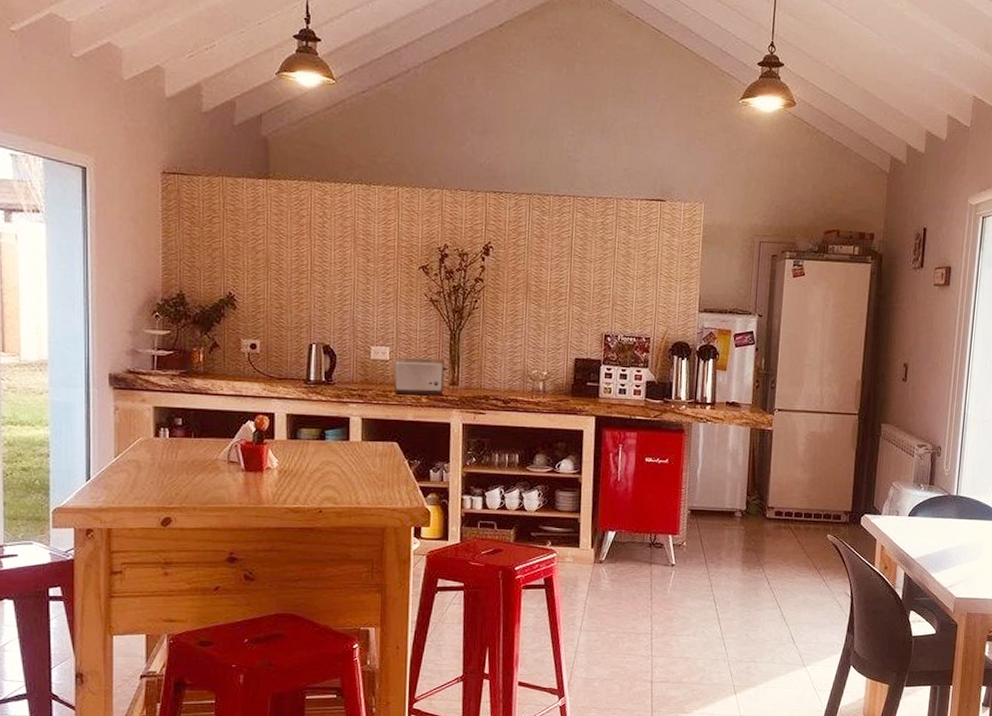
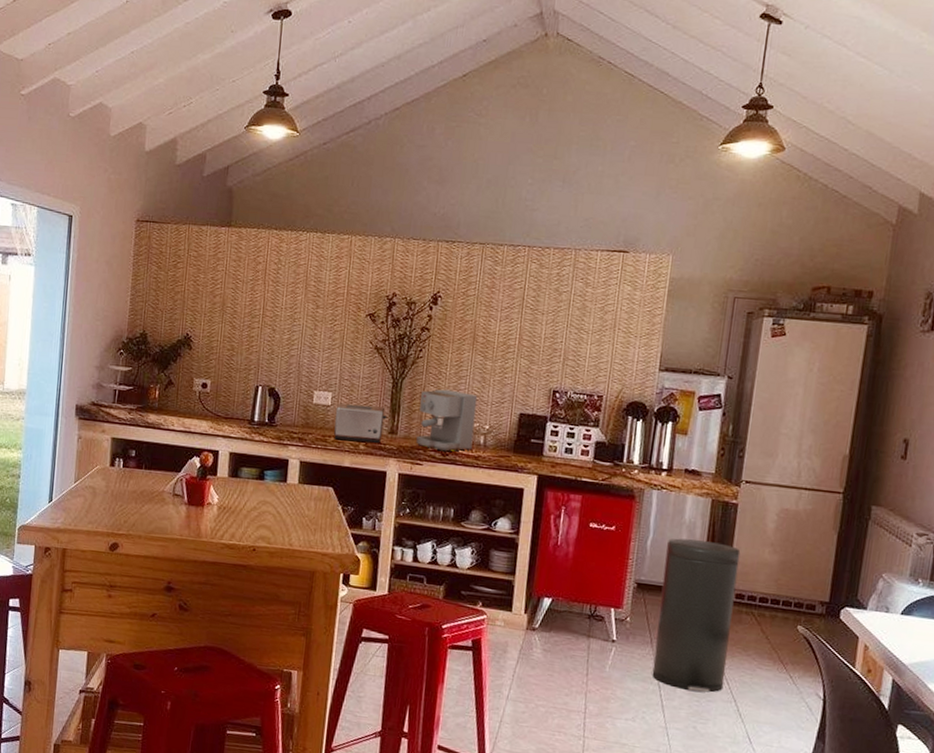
coffee maker: none [477,338,534,400] -> present [416,389,478,452]
pedal bin: none [708,465,777,602] -> present [652,538,741,693]

